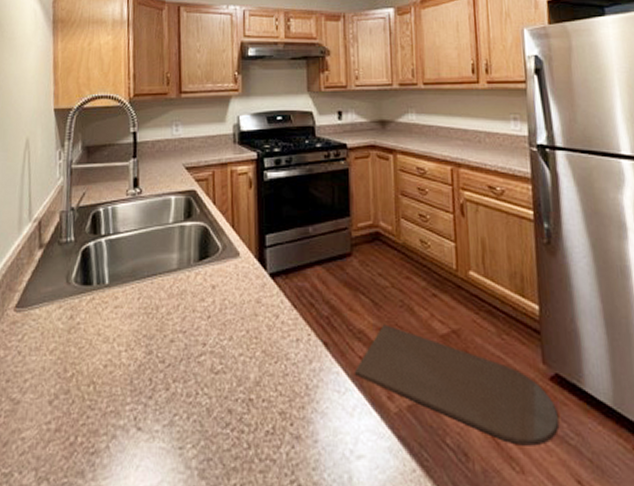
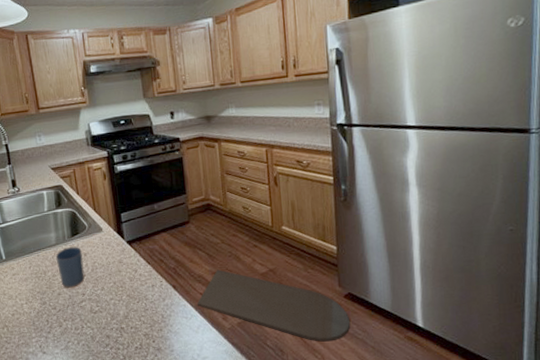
mug: none [174,275,210,333] -> present [55,247,85,288]

